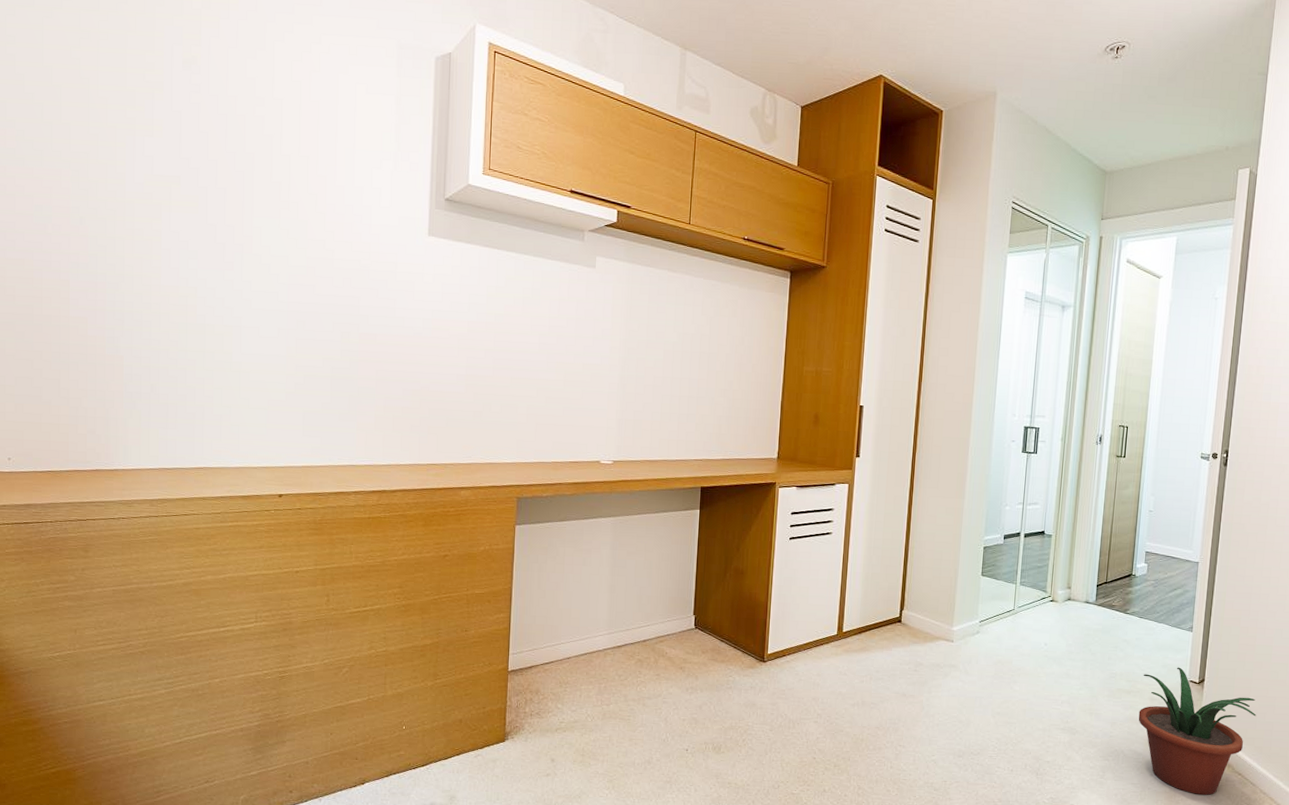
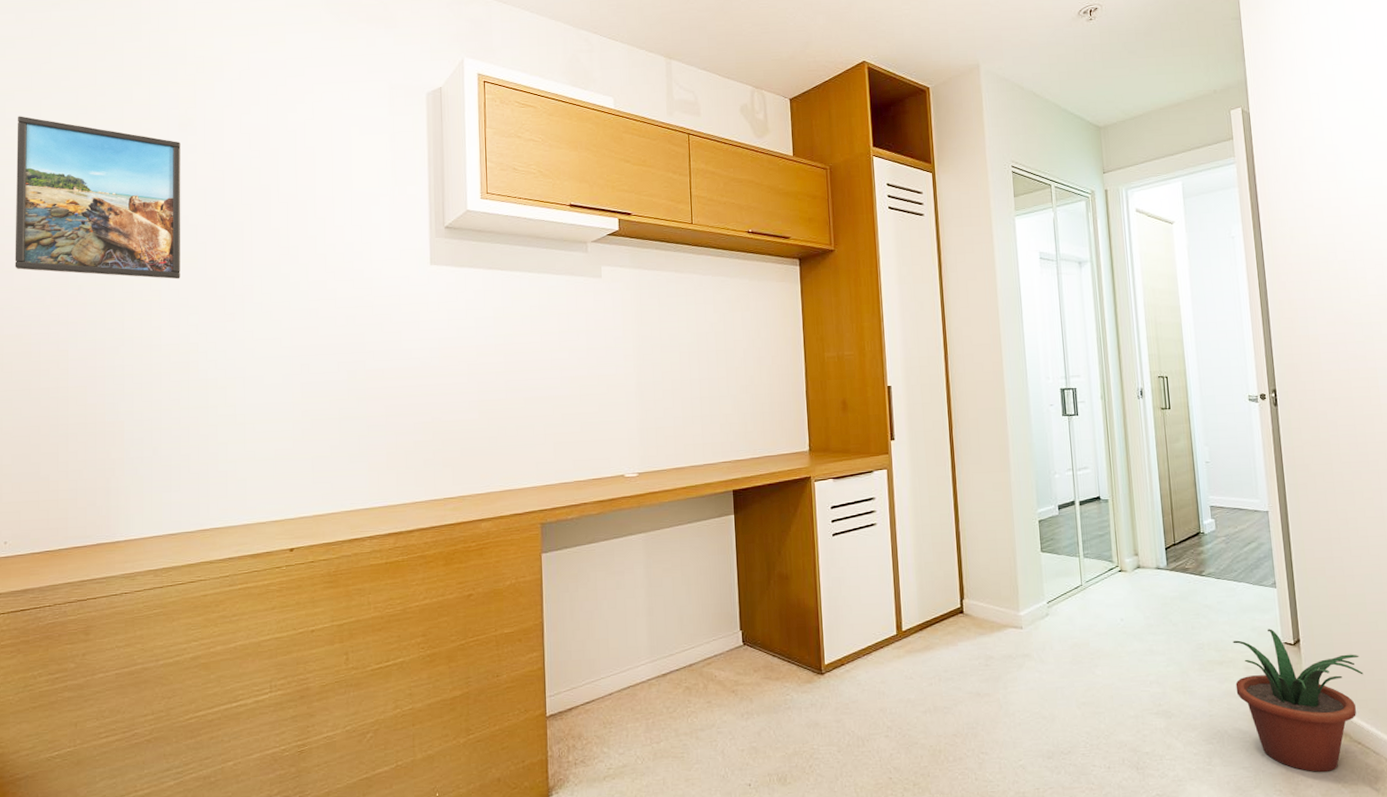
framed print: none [16,33,184,222] -> present [14,116,181,280]

